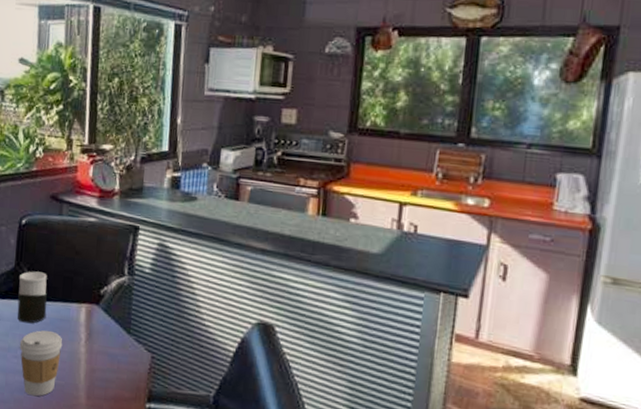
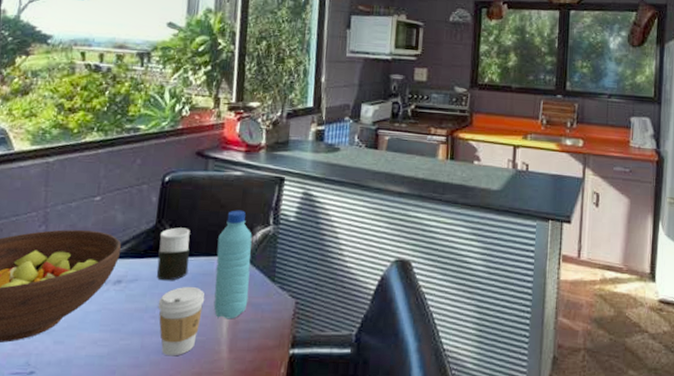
water bottle: none [71,257,107,367] -> present [213,210,252,320]

